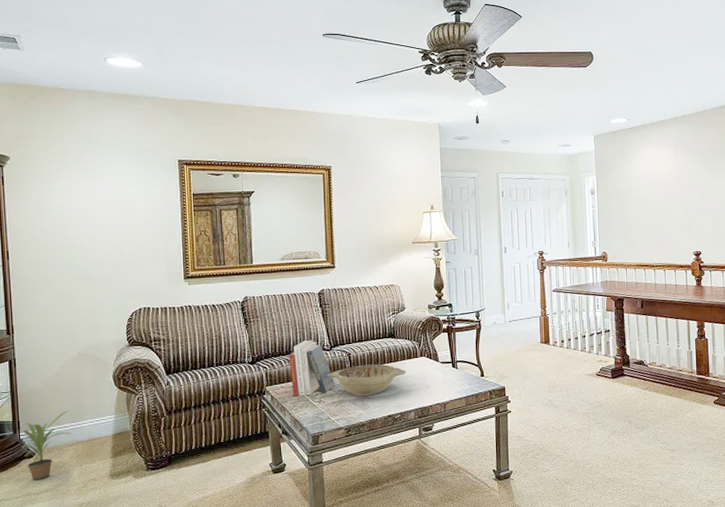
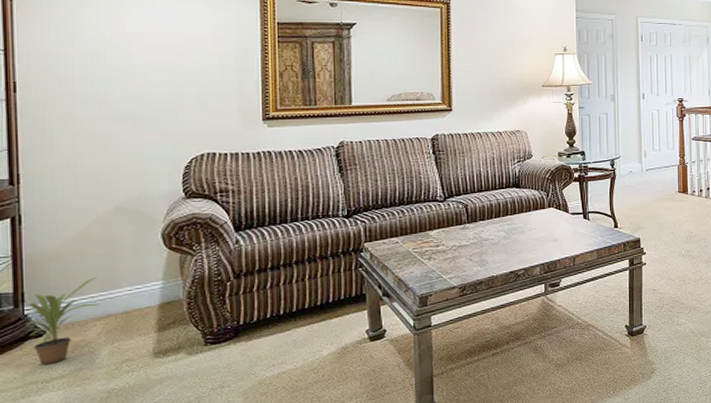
books: present [289,339,336,397] -> none [393,189,449,254]
decorative bowl: present [326,364,406,396] -> none [439,216,532,251]

